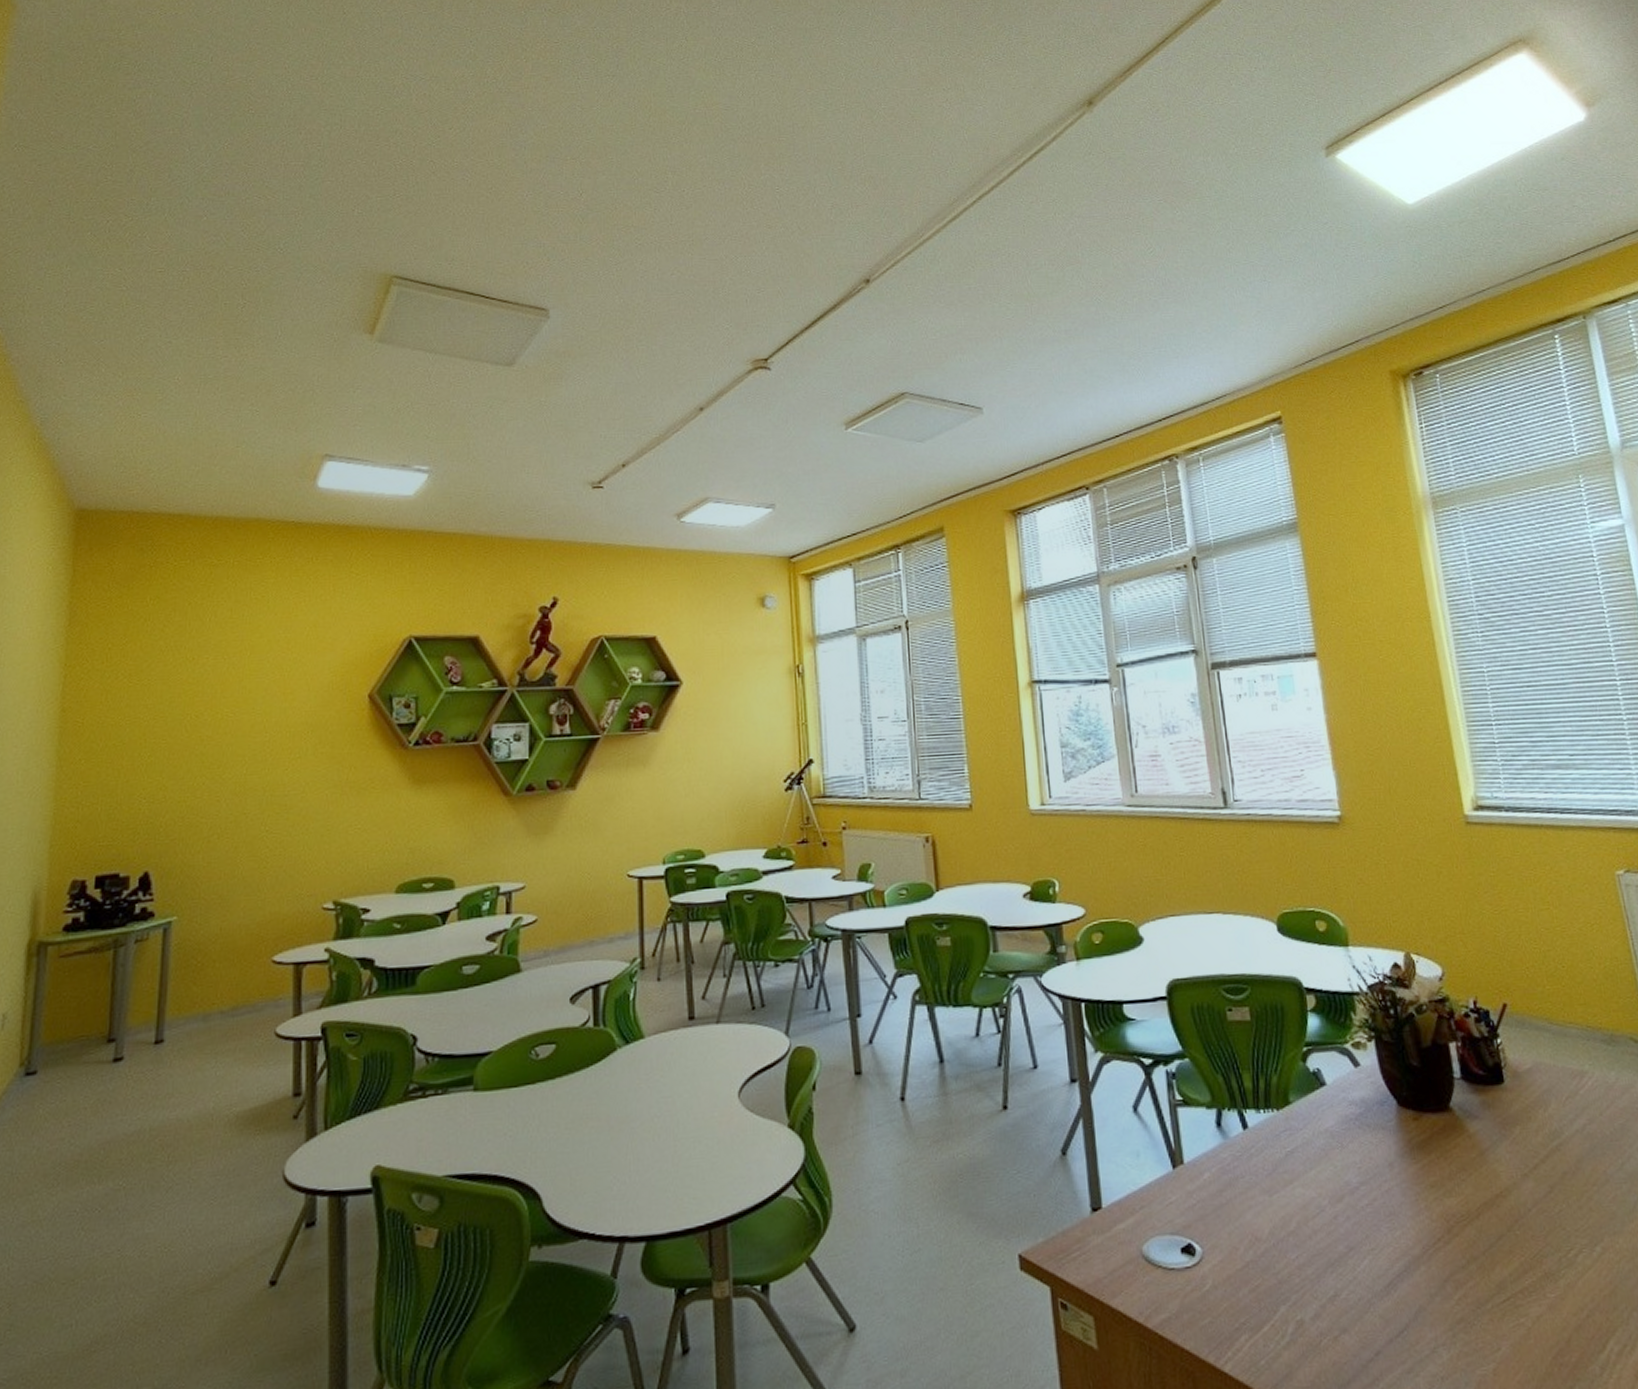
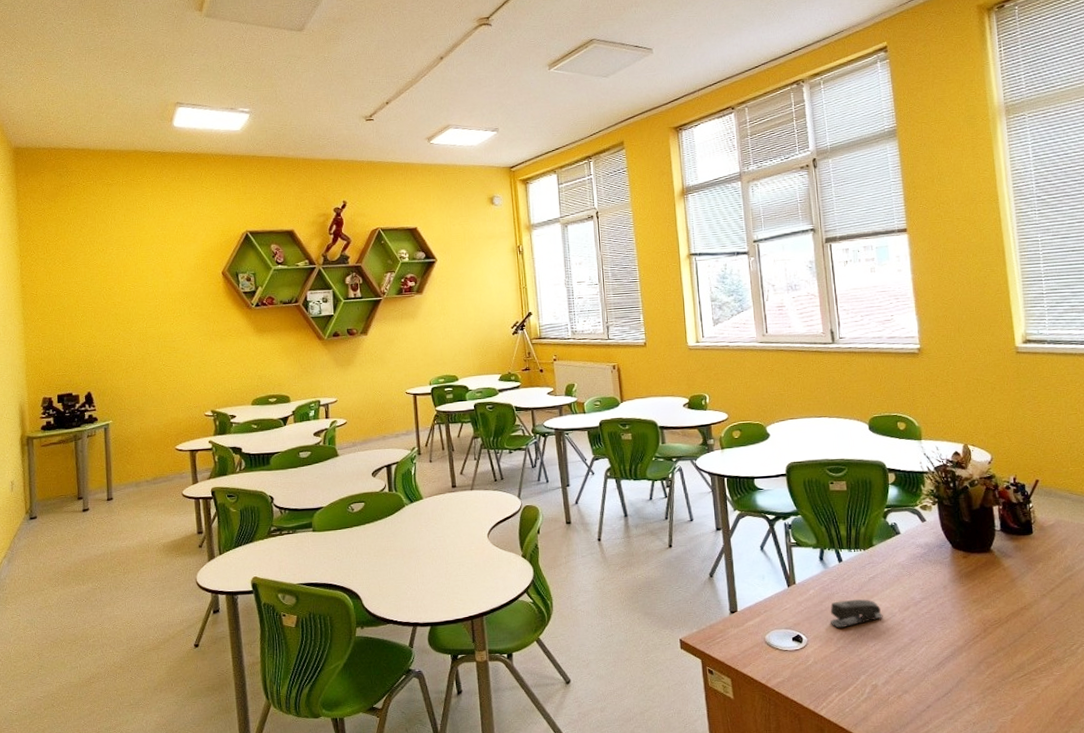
stapler: none [1233,1185,1308,1233] -> present [830,599,883,629]

